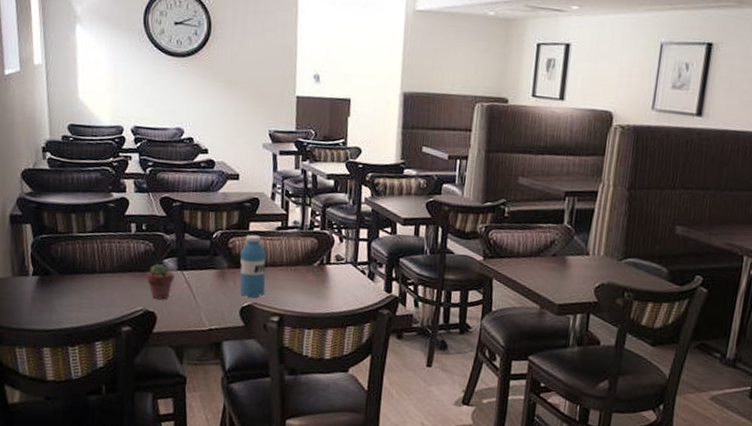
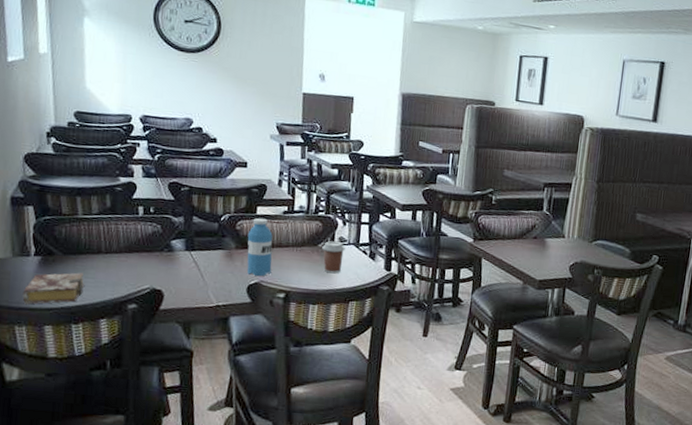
book: none [22,293,81,326] -> present [22,272,85,304]
potted succulent: present [146,264,174,300] -> none [153,245,182,278]
coffee cup: none [317,259,342,296] -> present [322,241,345,274]

